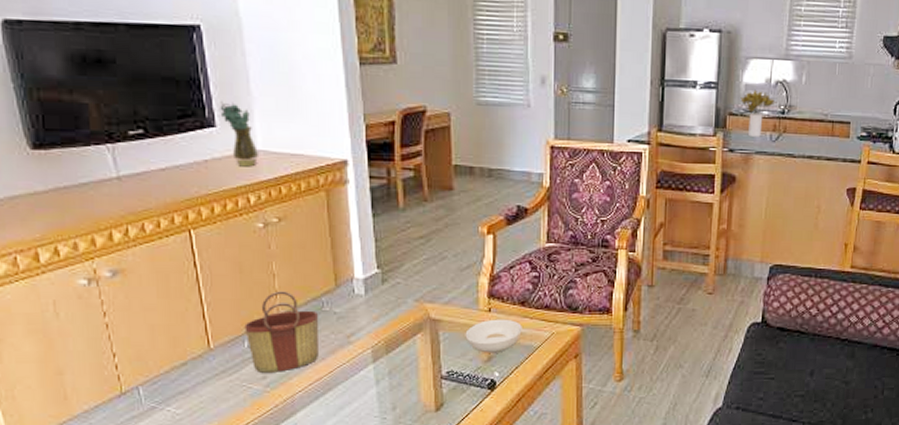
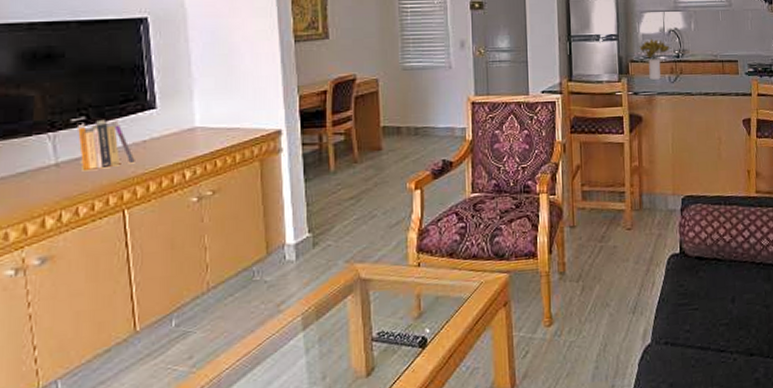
books: none [137,134,198,187] -> present [78,119,135,172]
vase: present [220,102,258,167] -> none [161,84,196,144]
shopping bag: present [244,291,318,373] -> none [173,263,248,353]
bowl: present [465,319,522,353] -> none [395,272,451,310]

